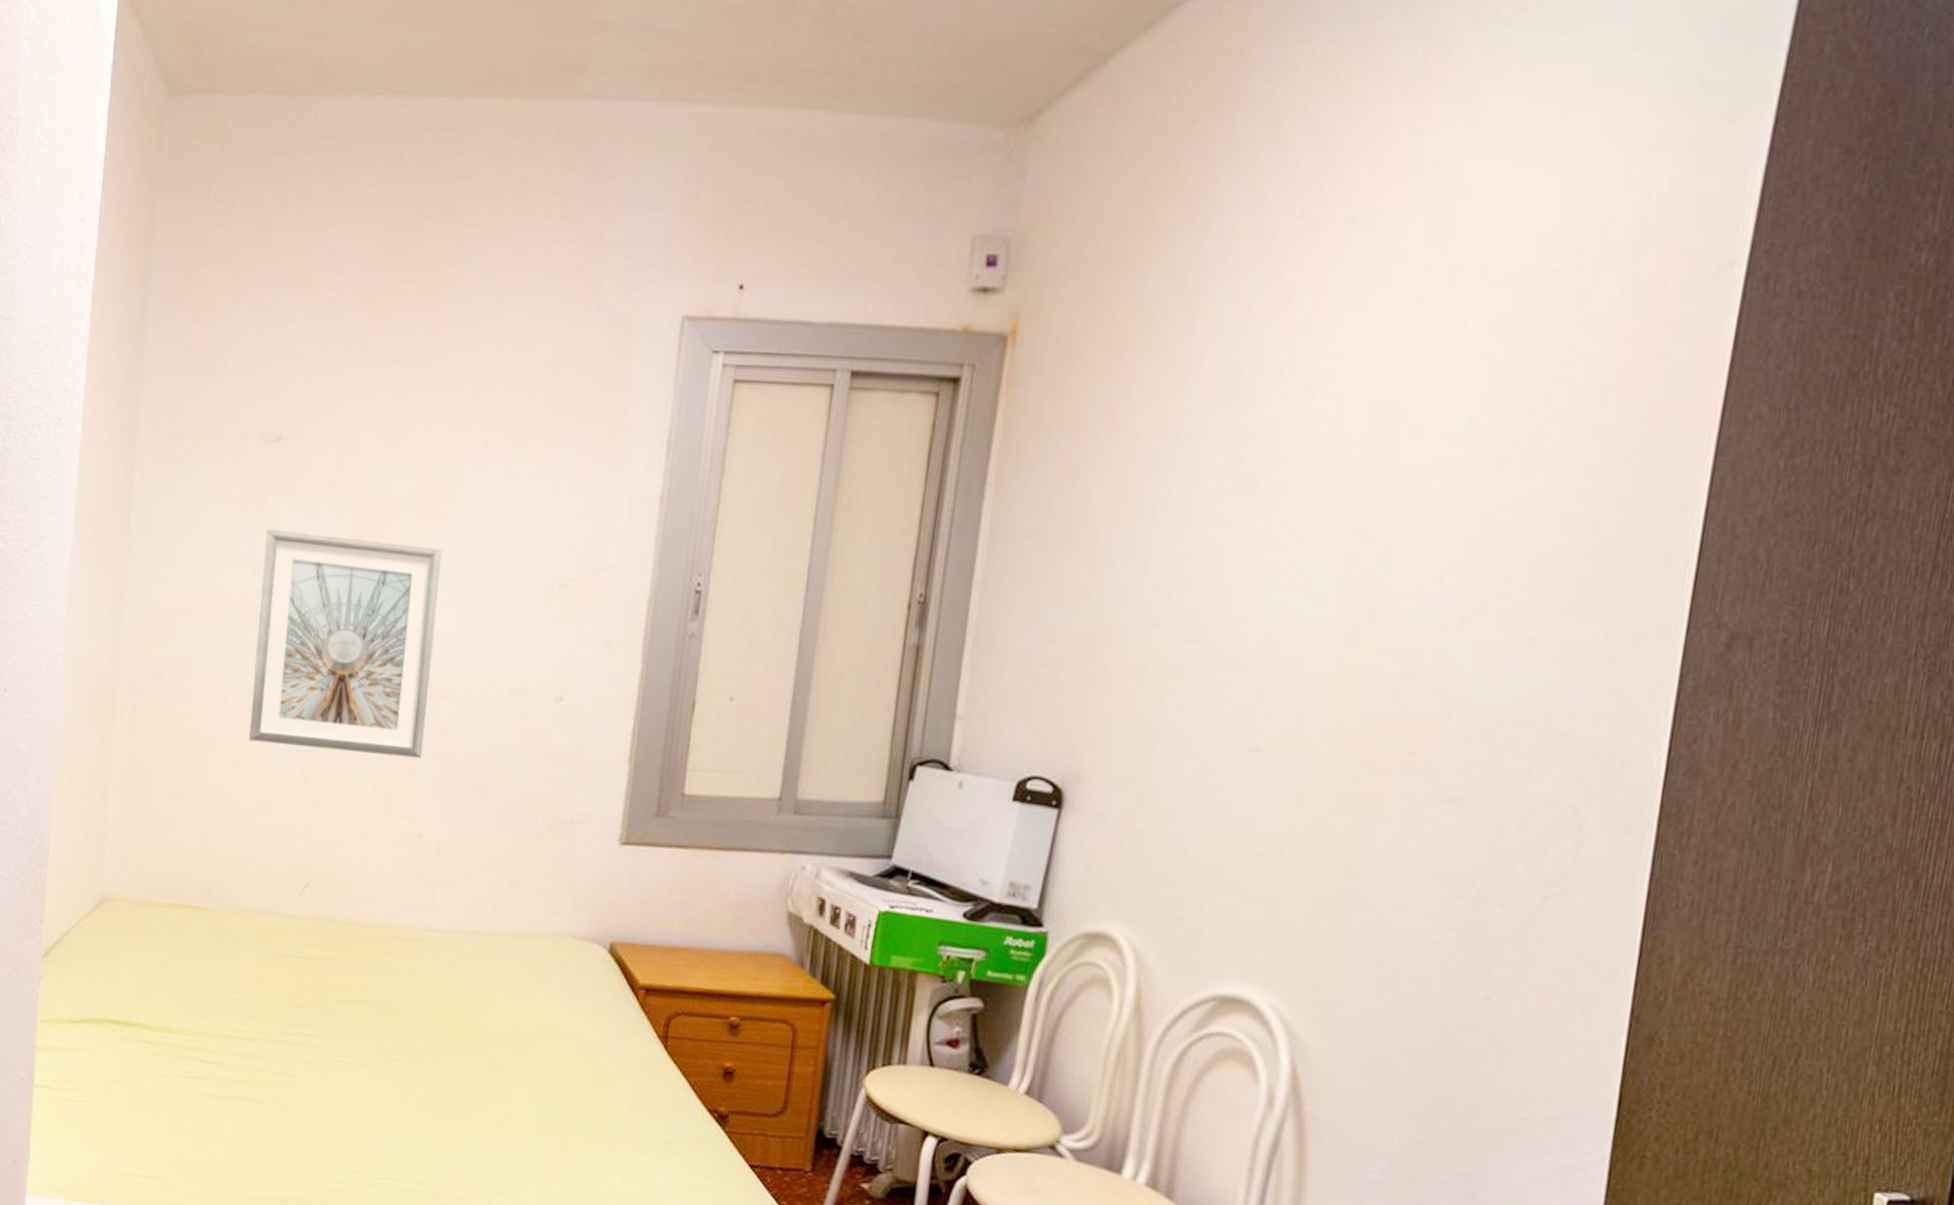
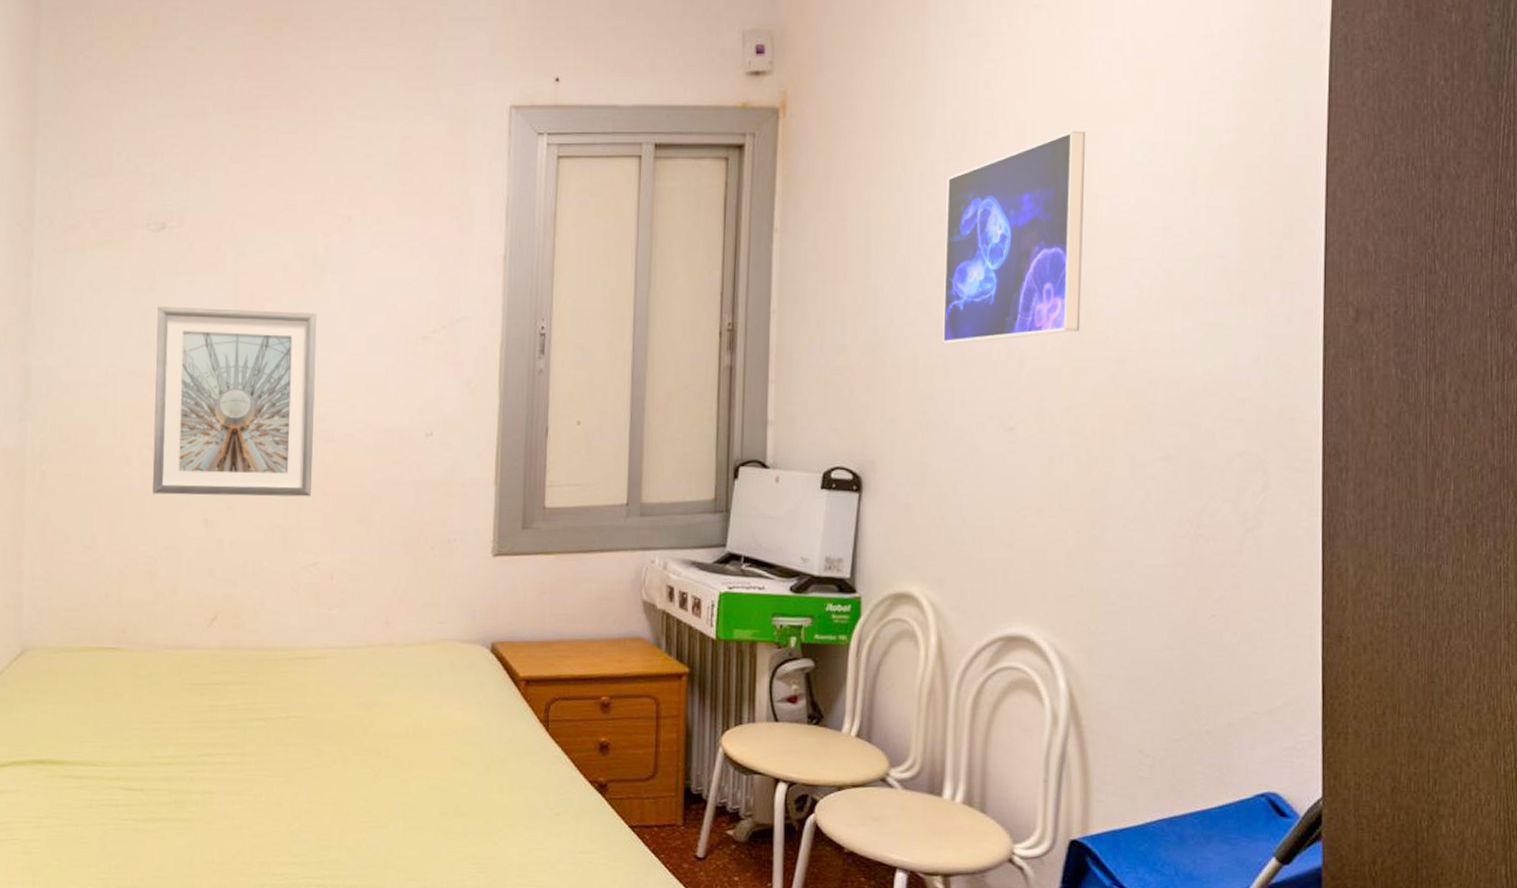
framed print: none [1182,381,1396,640] -> present [943,130,1085,344]

